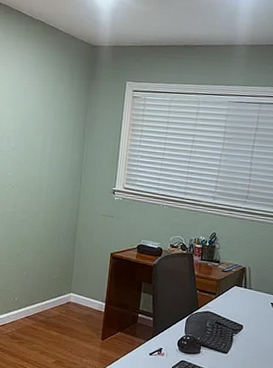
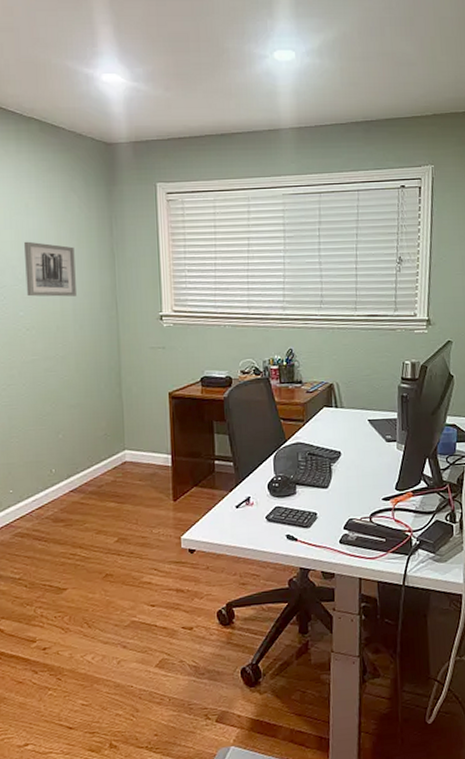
wall art: none [16,118,56,166] -> present [23,241,76,297]

